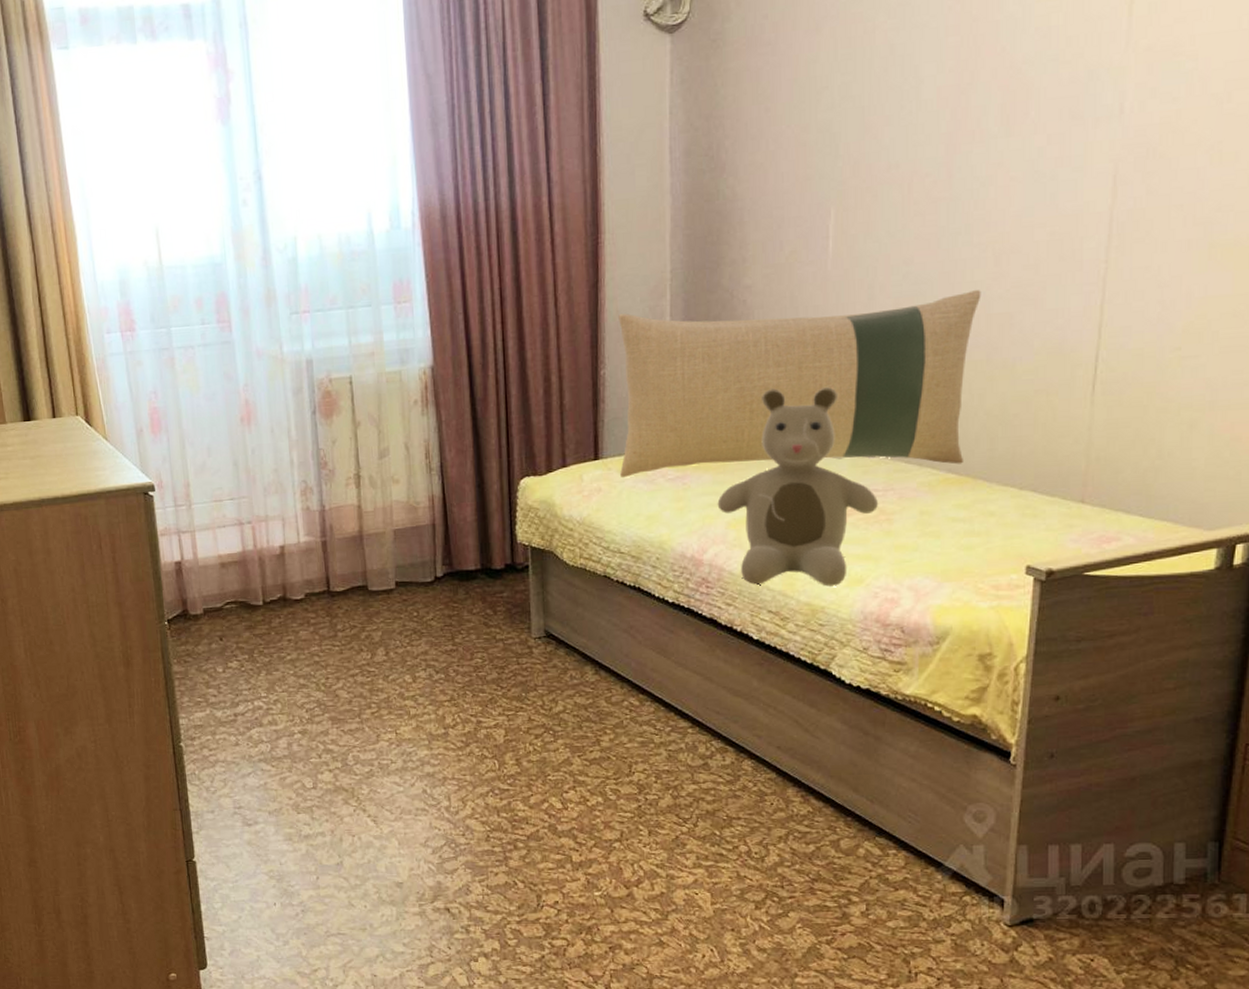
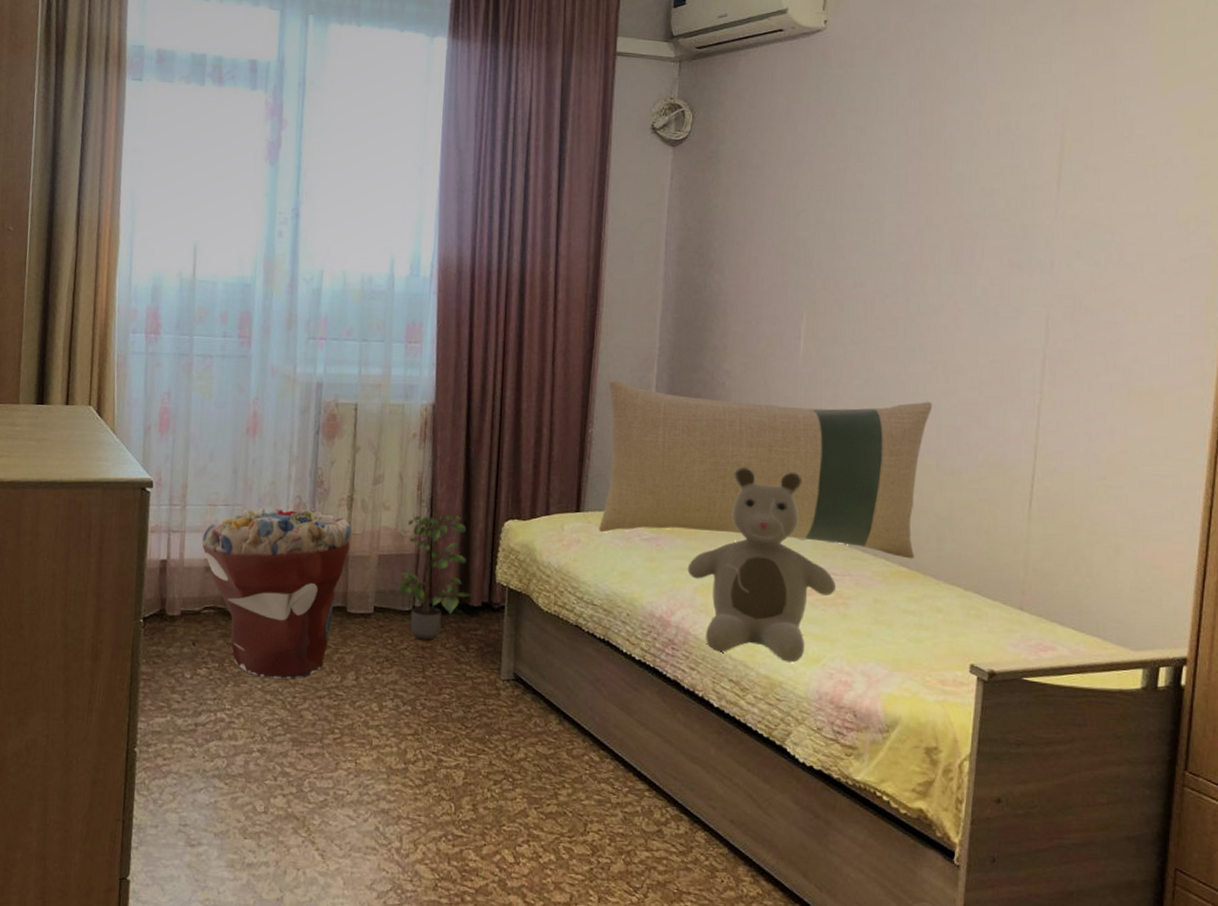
flower pot: none [212,491,363,663] -> present [202,507,351,679]
potted plant: none [418,479,497,609] -> present [400,512,475,640]

